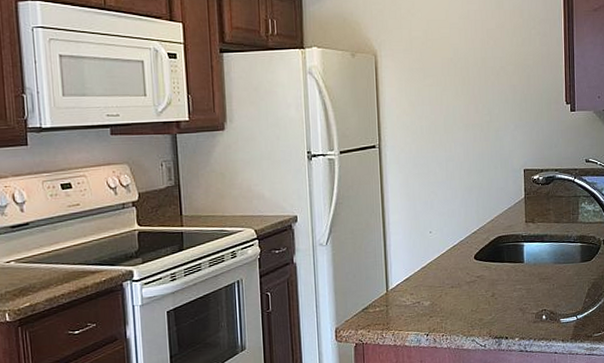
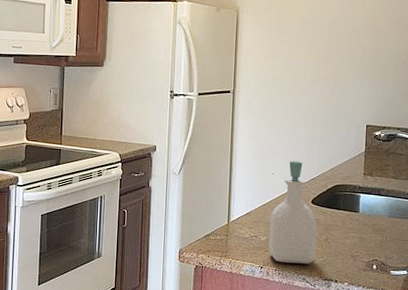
soap bottle: none [431,215,483,327] -> present [268,161,317,264]

